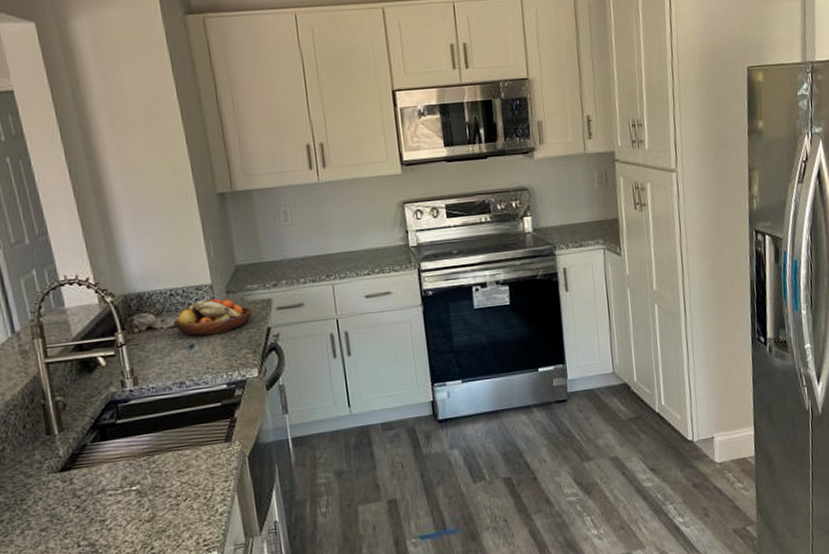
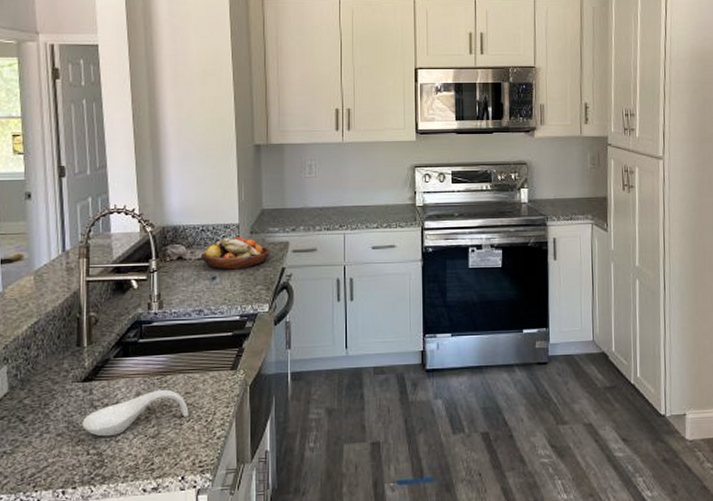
spoon rest: none [66,470,185,527] -> present [82,389,189,437]

